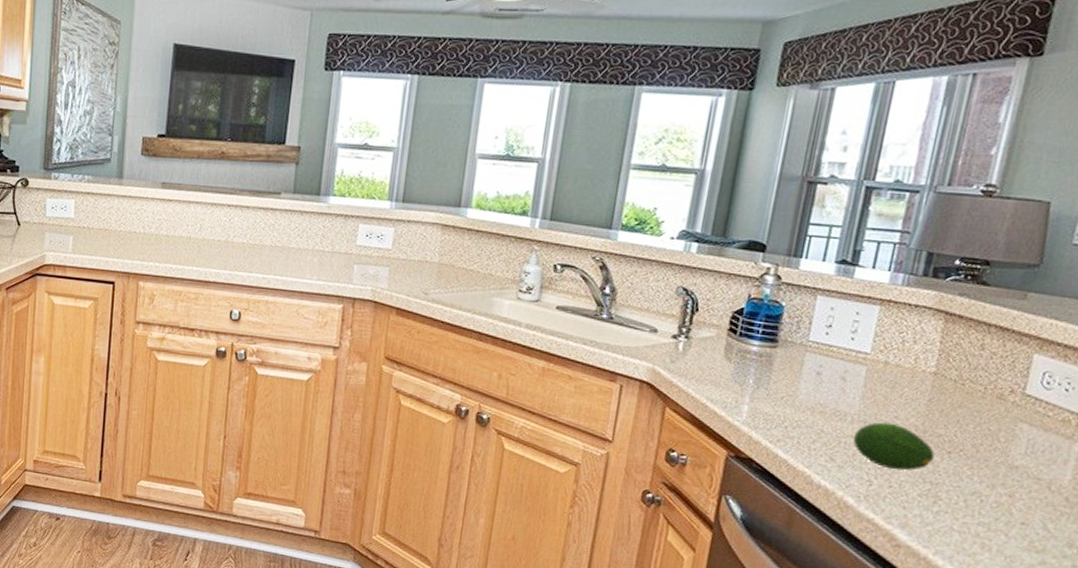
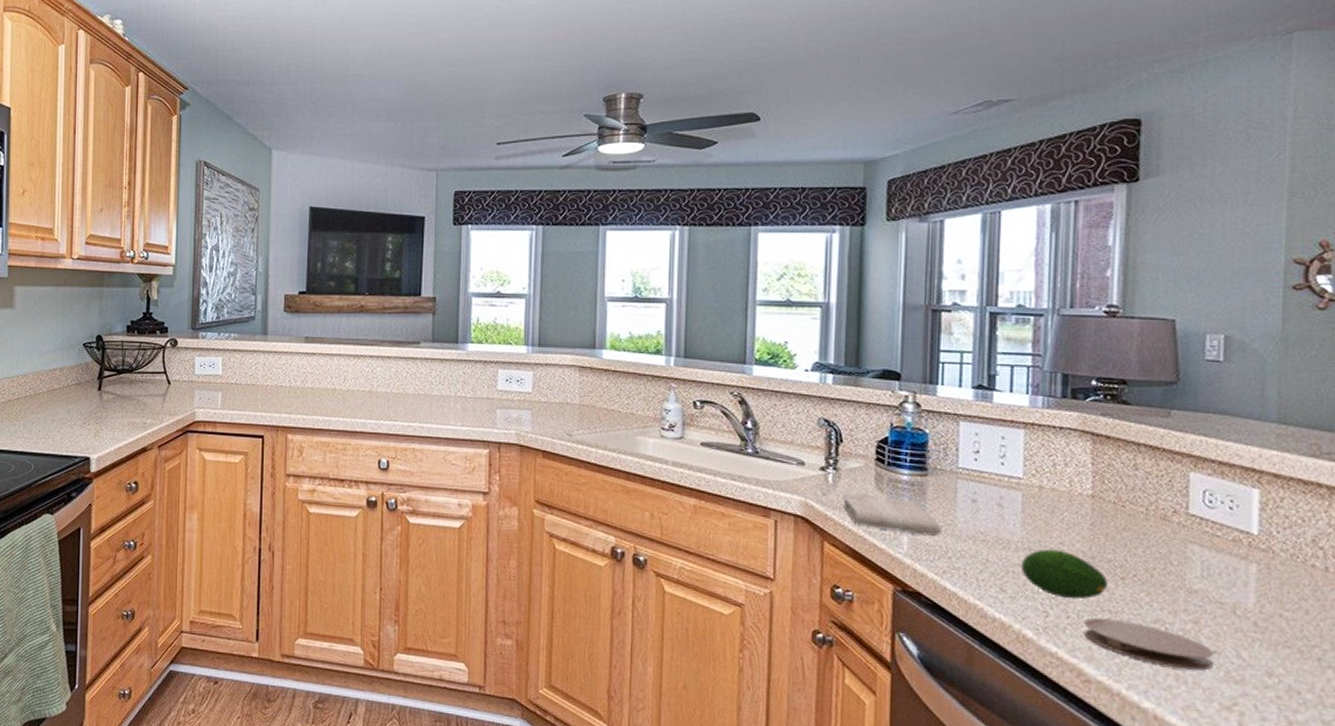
washcloth: none [688,360,782,406] -> present [842,492,941,536]
coaster: none [902,488,1023,540] -> present [1084,618,1215,671]

